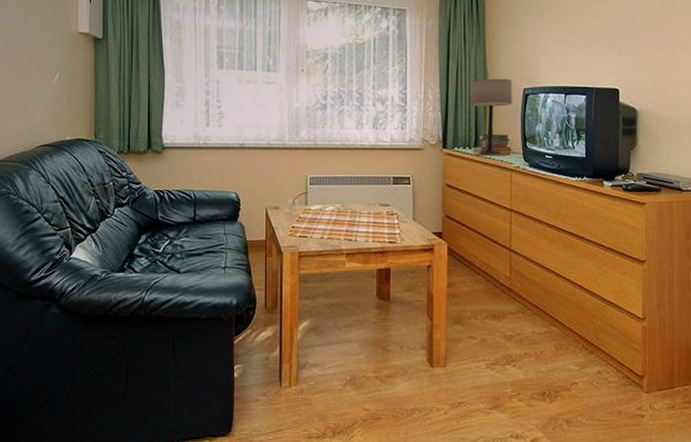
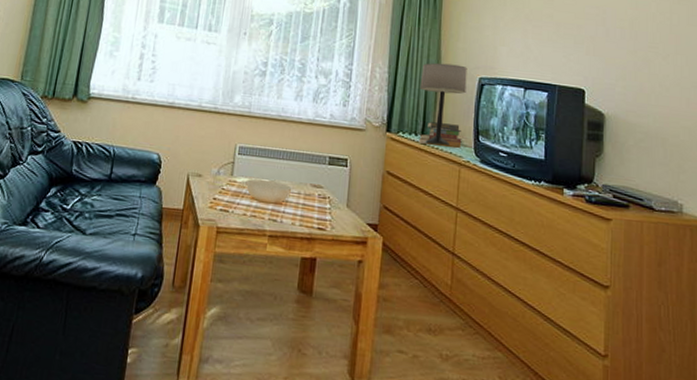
bowl: none [319,206,363,227] -> present [245,179,292,206]

